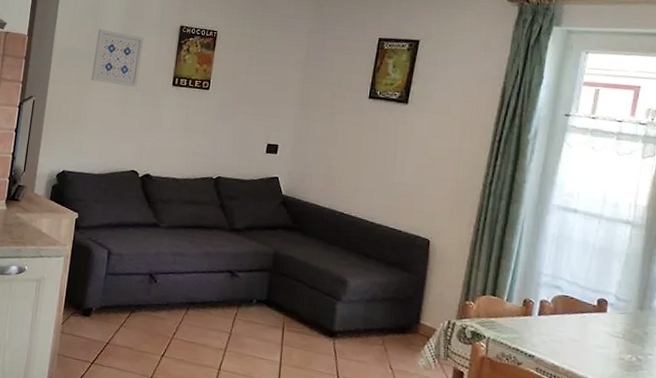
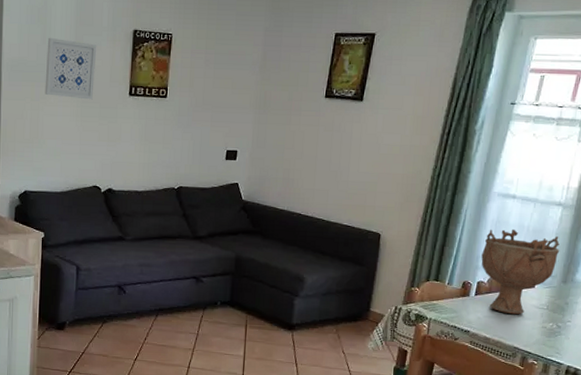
decorative bowl: none [543,243,633,342] -> present [481,229,560,315]

